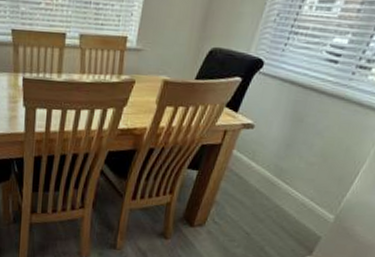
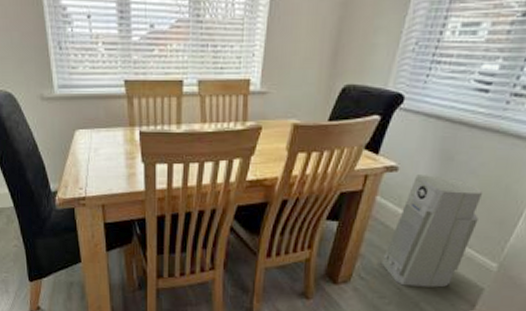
air purifier: none [234,133,326,234] -> present [382,174,482,288]

